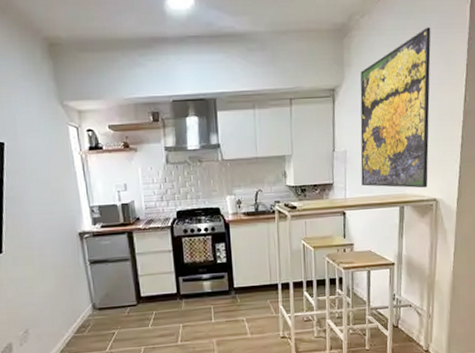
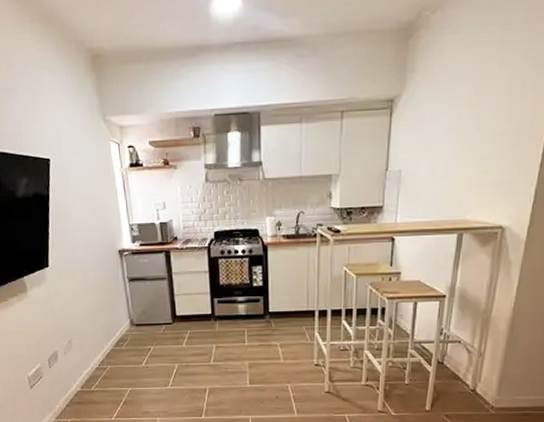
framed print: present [360,27,431,188] -> none [415,22,518,214]

